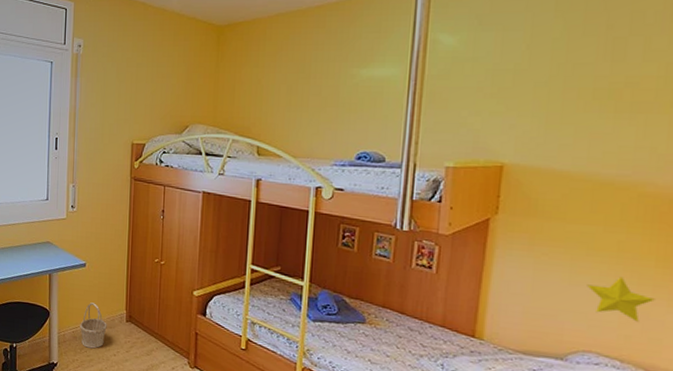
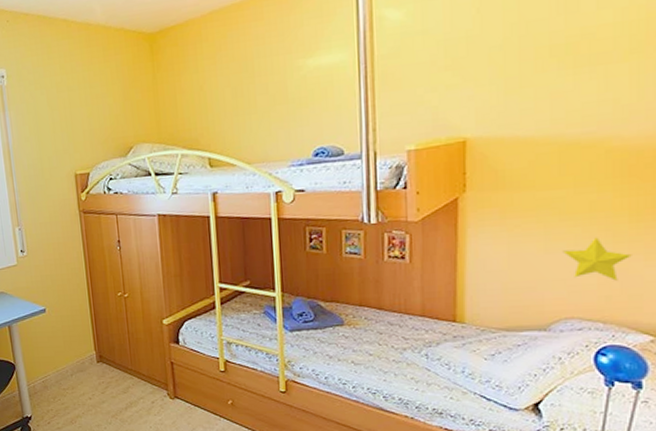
basket: present [80,302,107,349] -> none [49,348,78,396]

